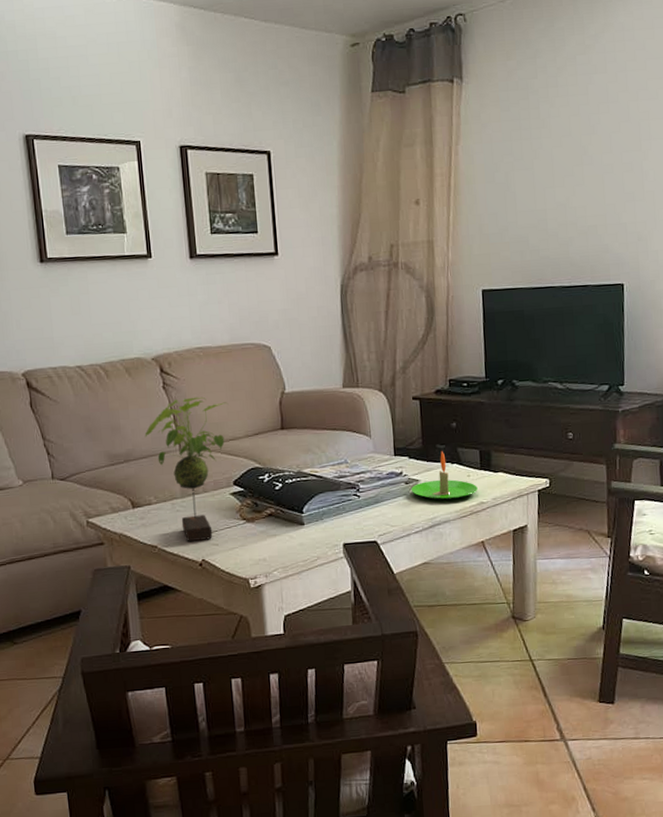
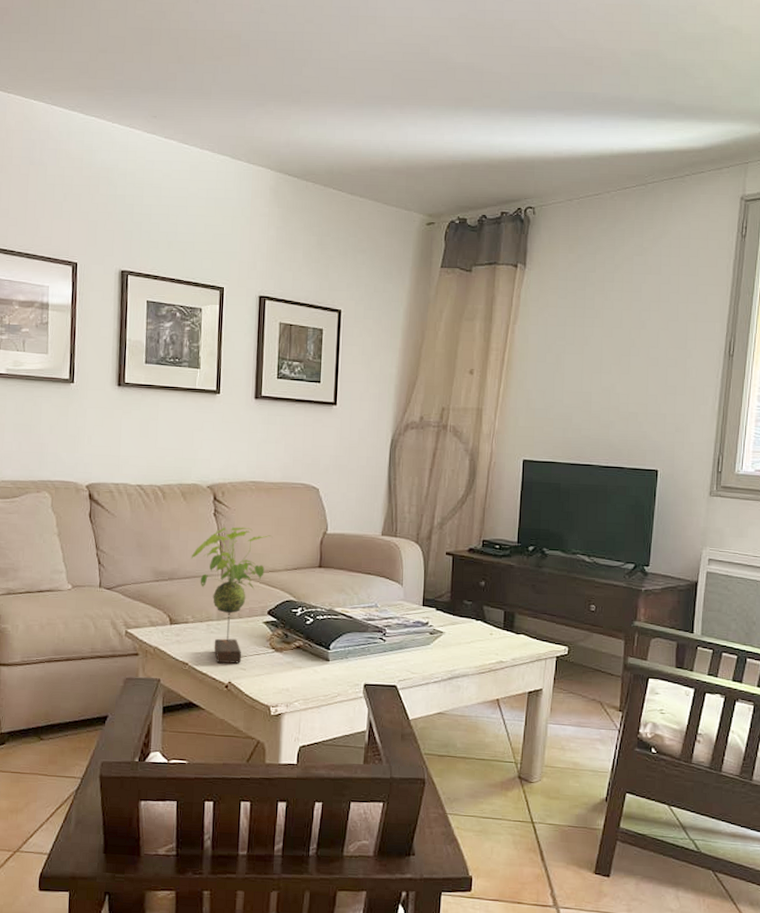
candle: present [410,451,478,500] -> none [434,607,499,655]

